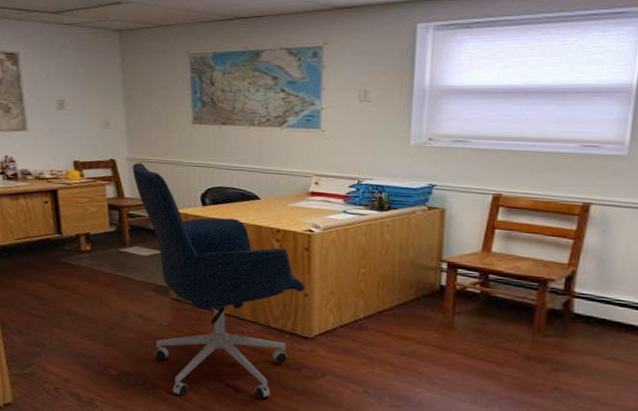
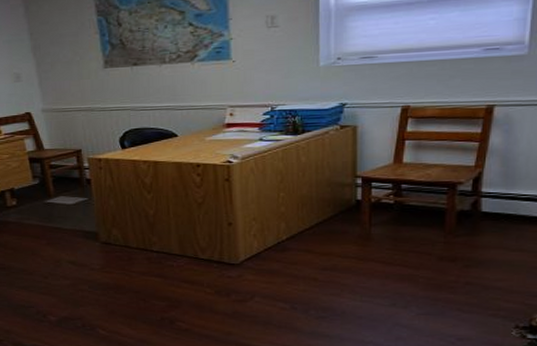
office chair: present [132,162,306,400] -> none [48,112,229,334]

